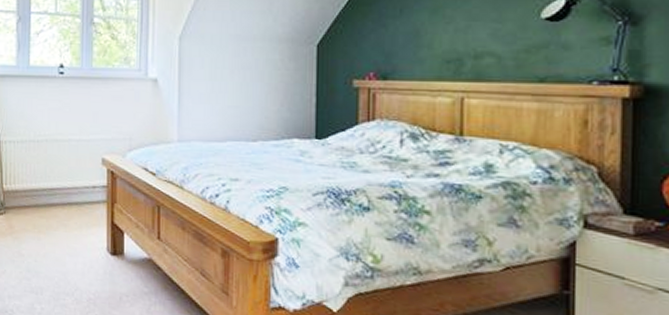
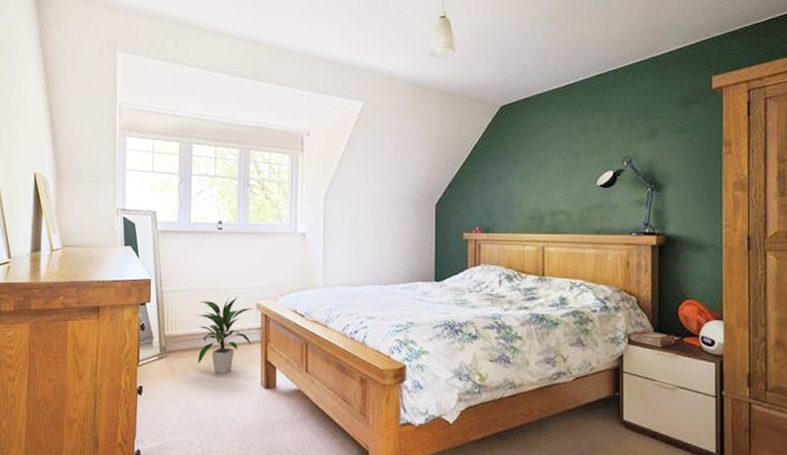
indoor plant: none [37,149,97,236] -> present [197,296,252,374]

